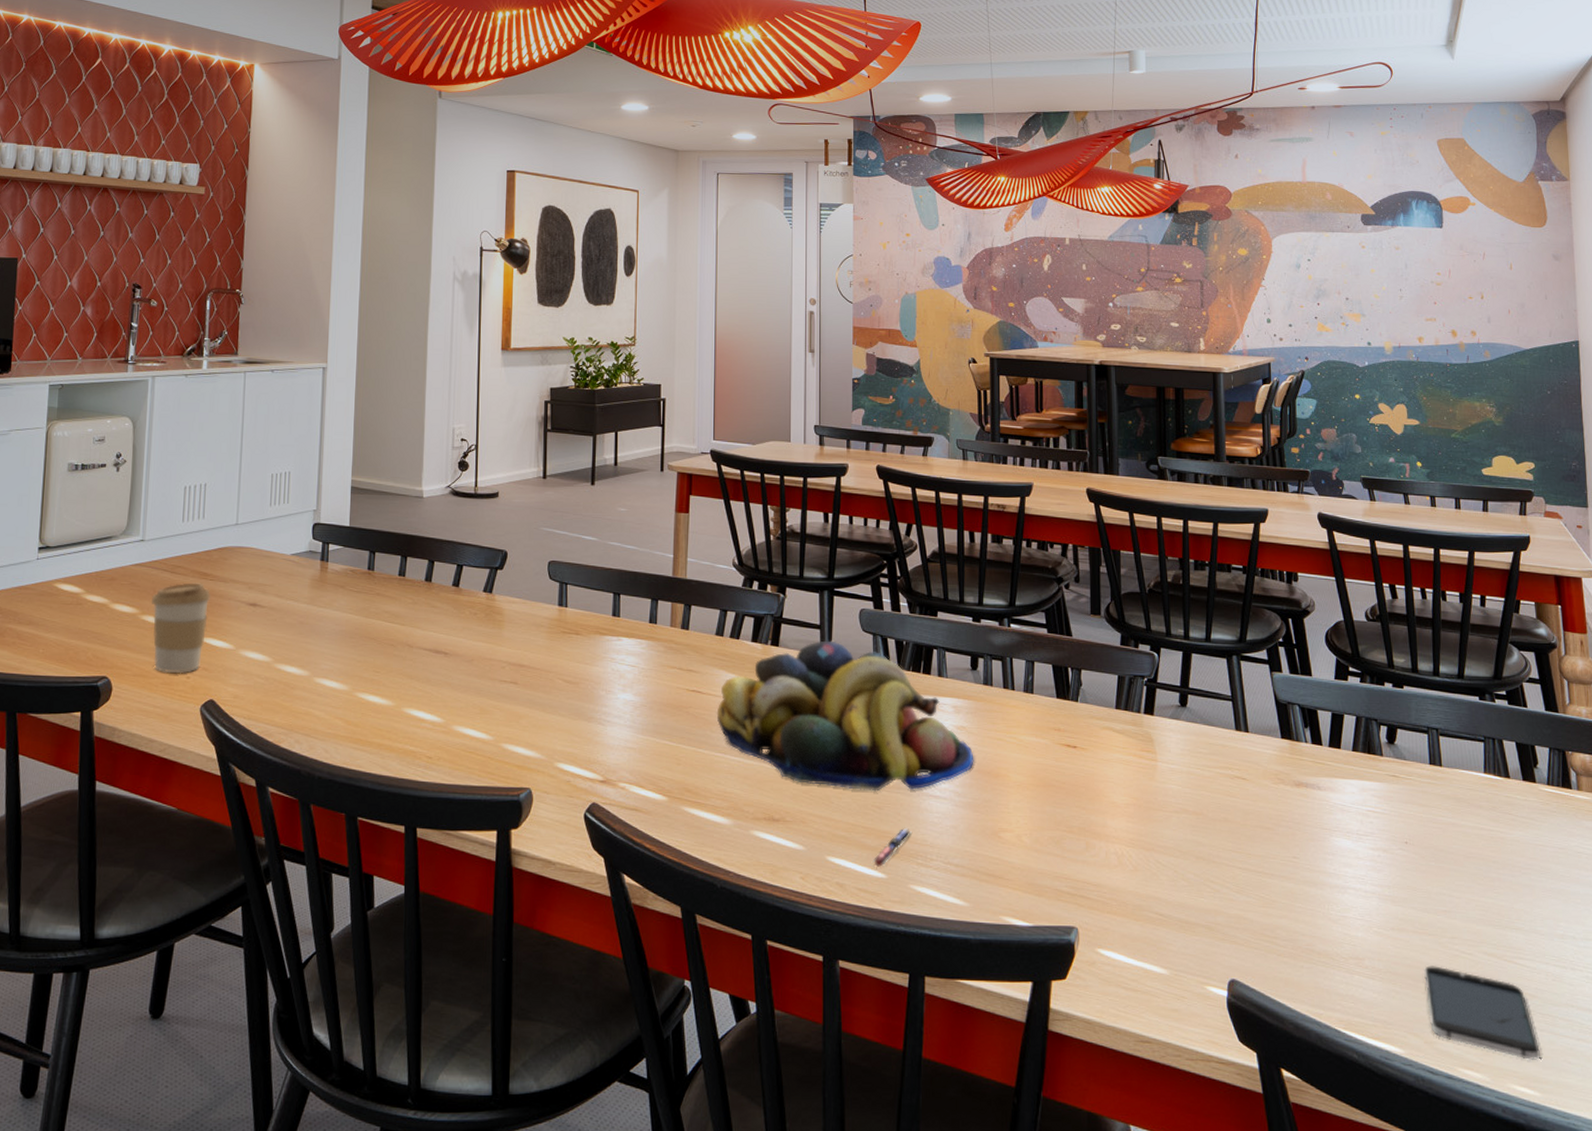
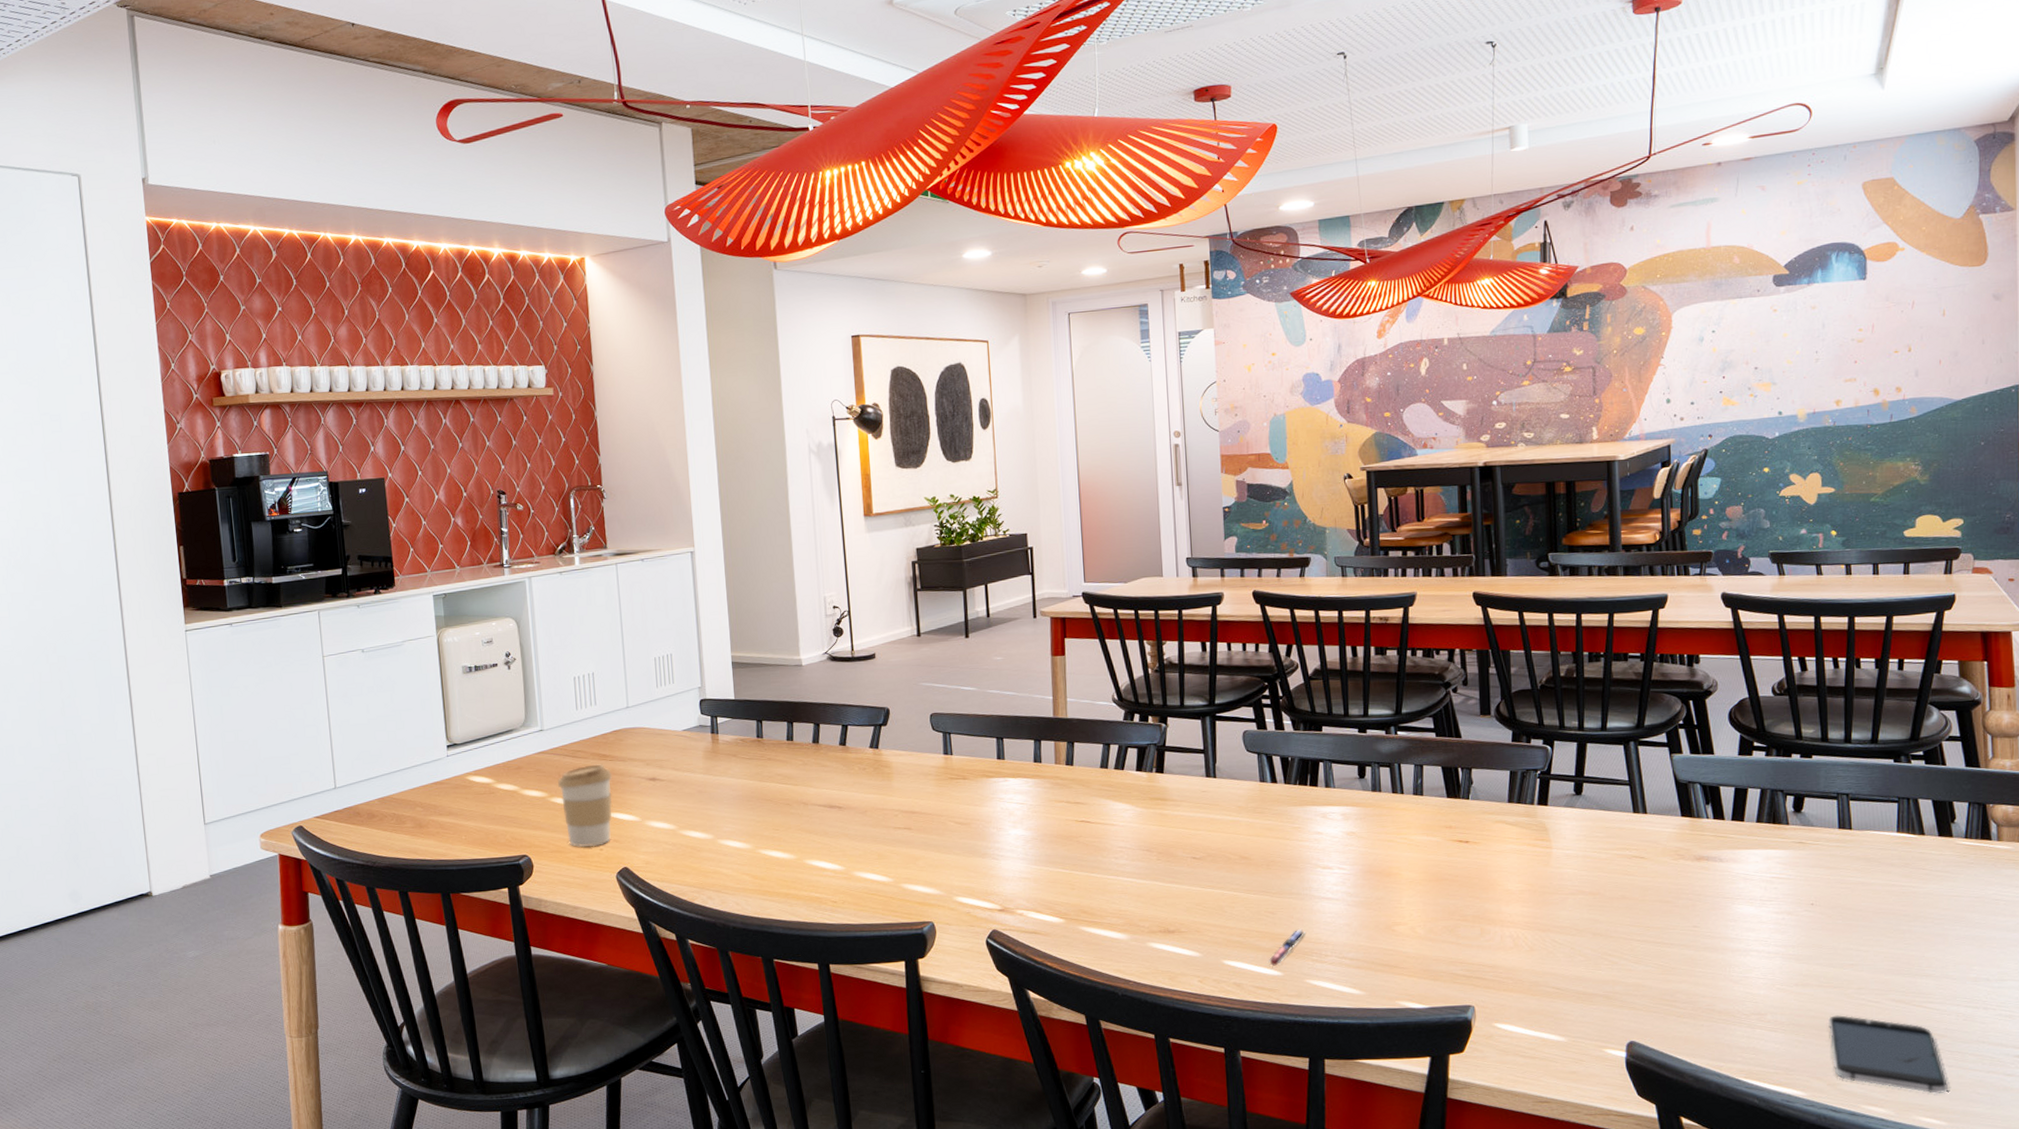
fruit bowl: present [716,640,974,792] -> none [1106,763,1365,899]

